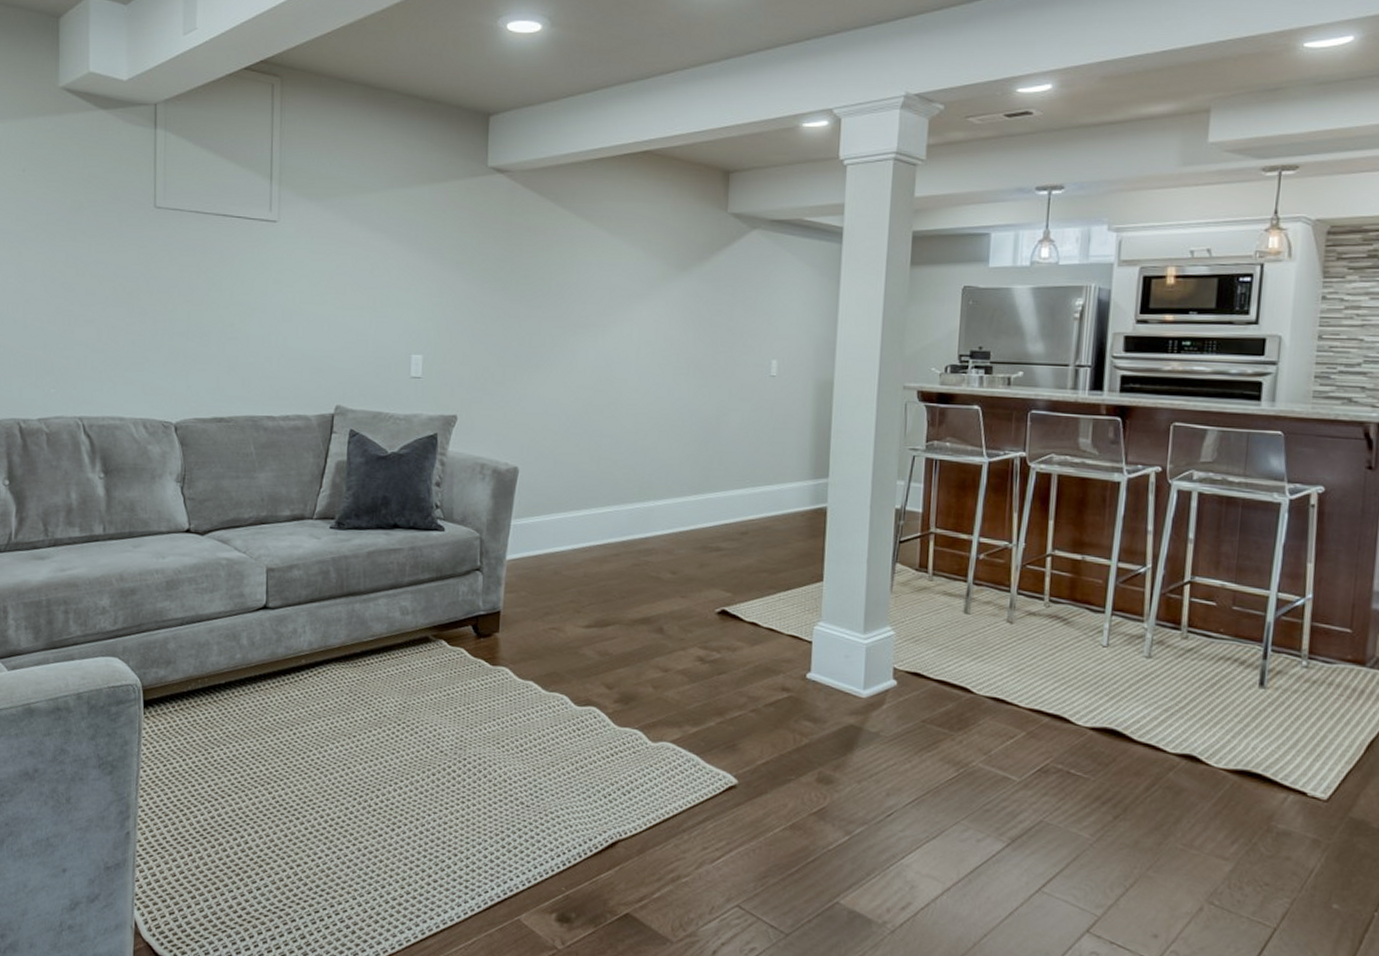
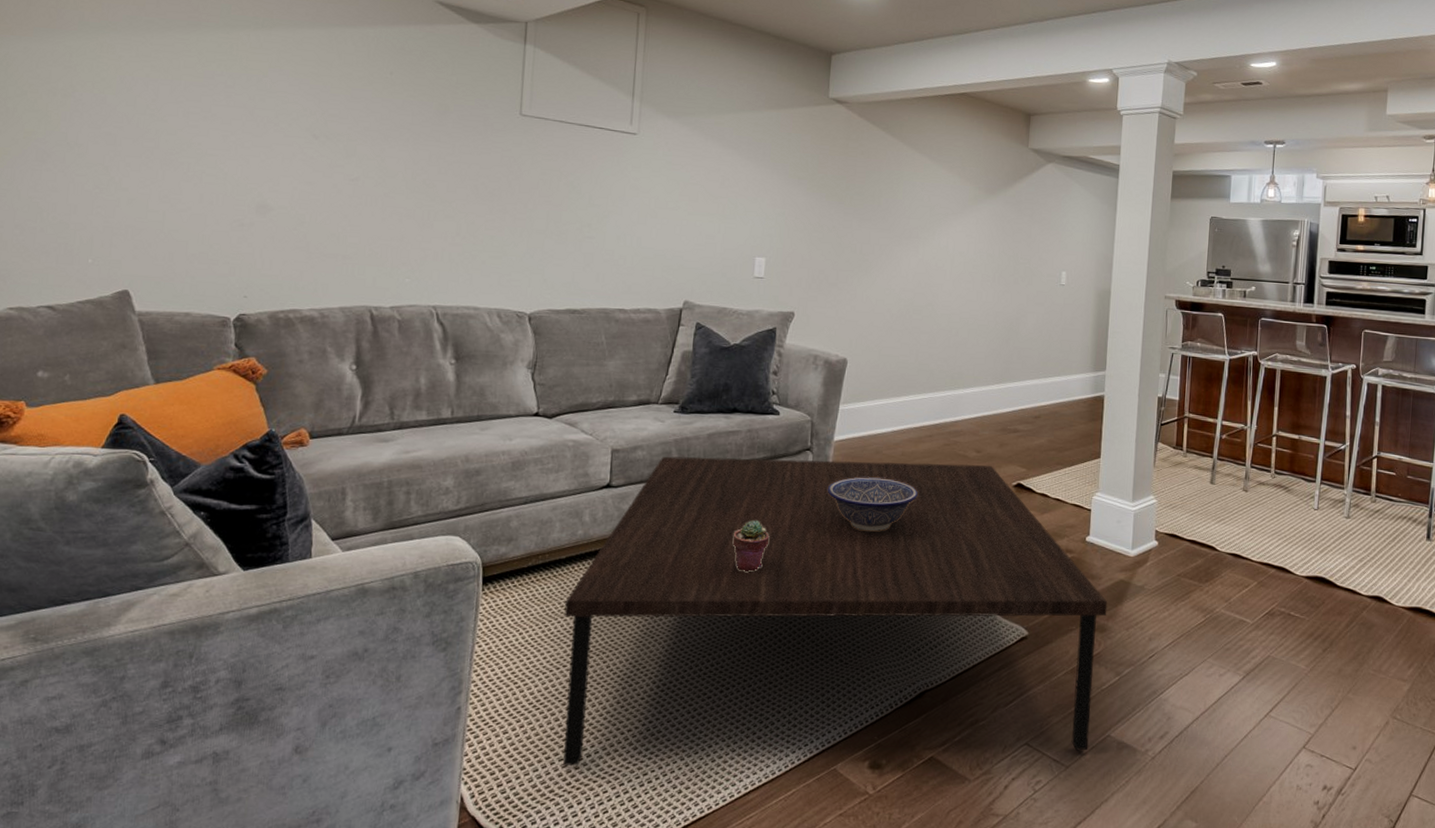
coffee table: none [226,576,834,918] -> present [563,456,1108,766]
potted succulent: none [398,647,439,703] -> present [732,520,770,572]
decorative bowl: none [500,600,604,662] -> present [827,477,918,532]

